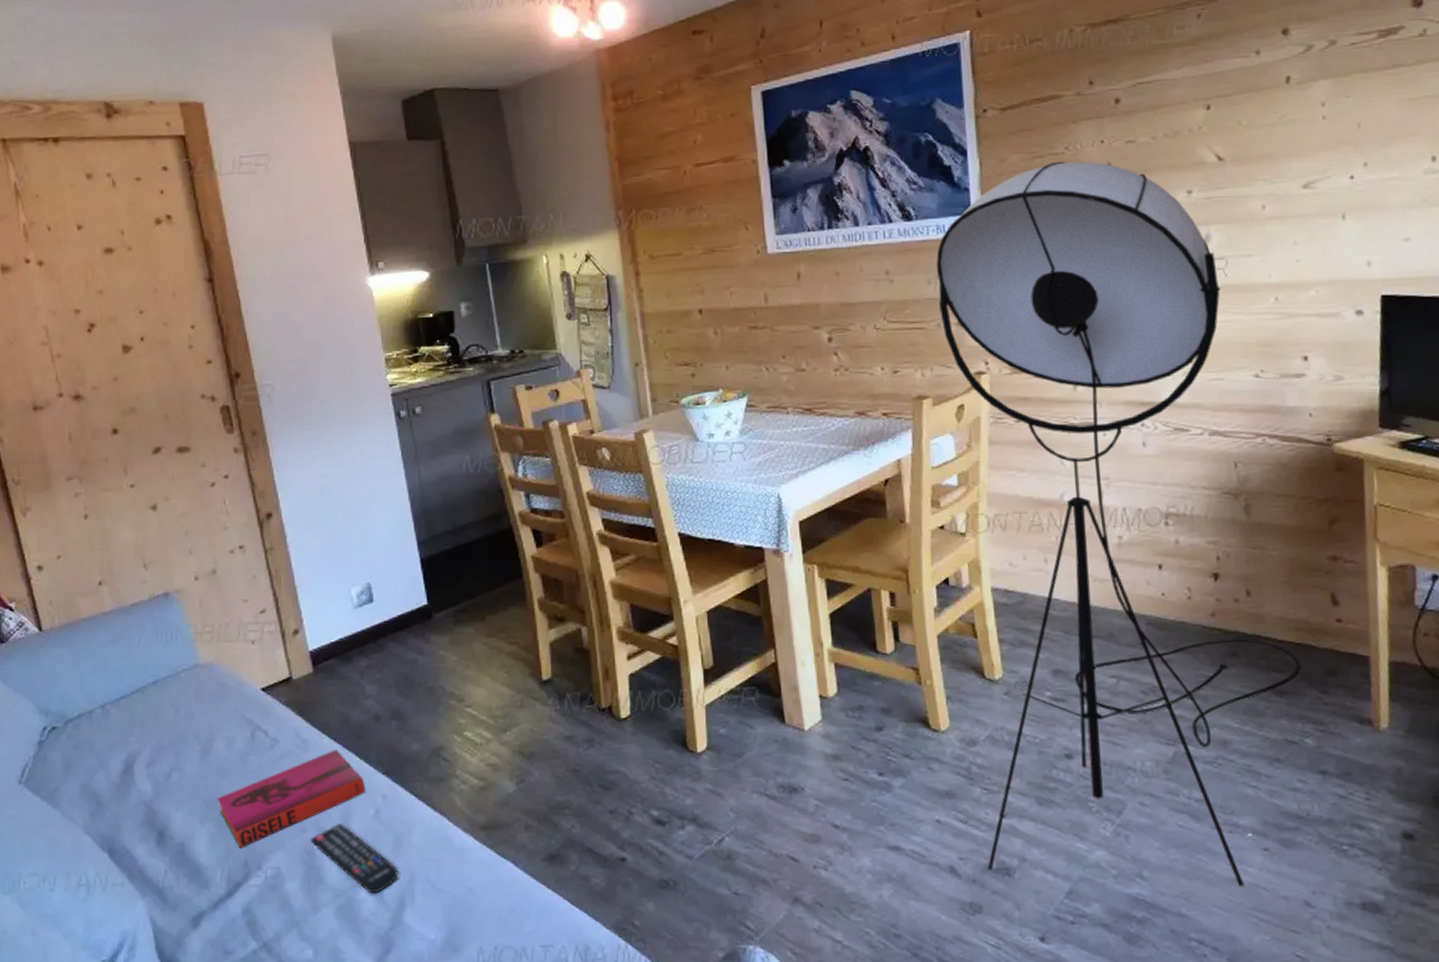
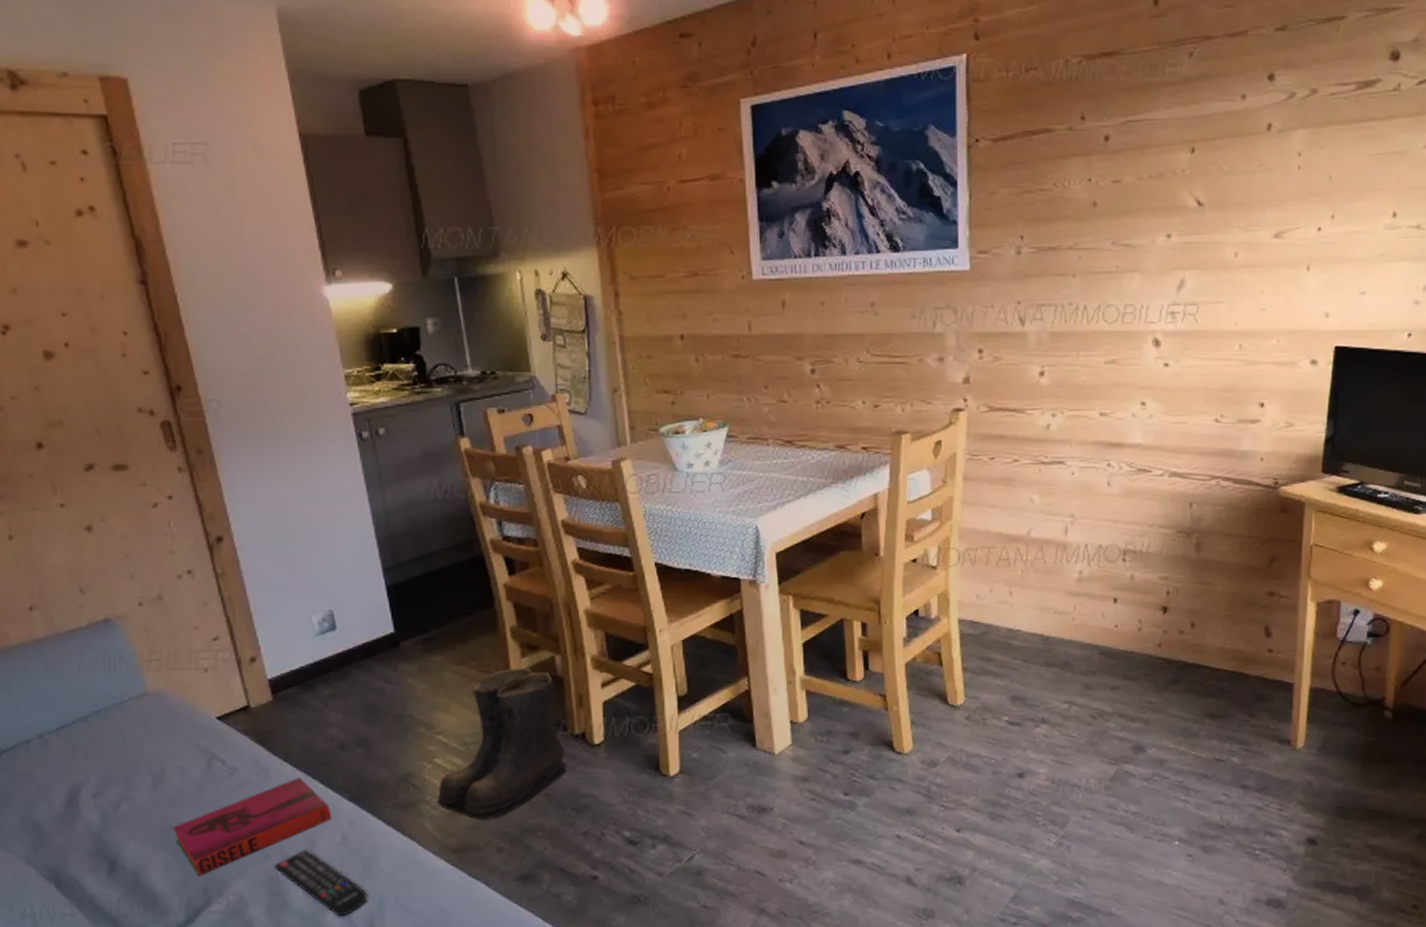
boots: none [465,639,596,795] -> present [436,667,569,820]
floor lamp: present [936,161,1301,886] -> none [921,198,1233,888]

